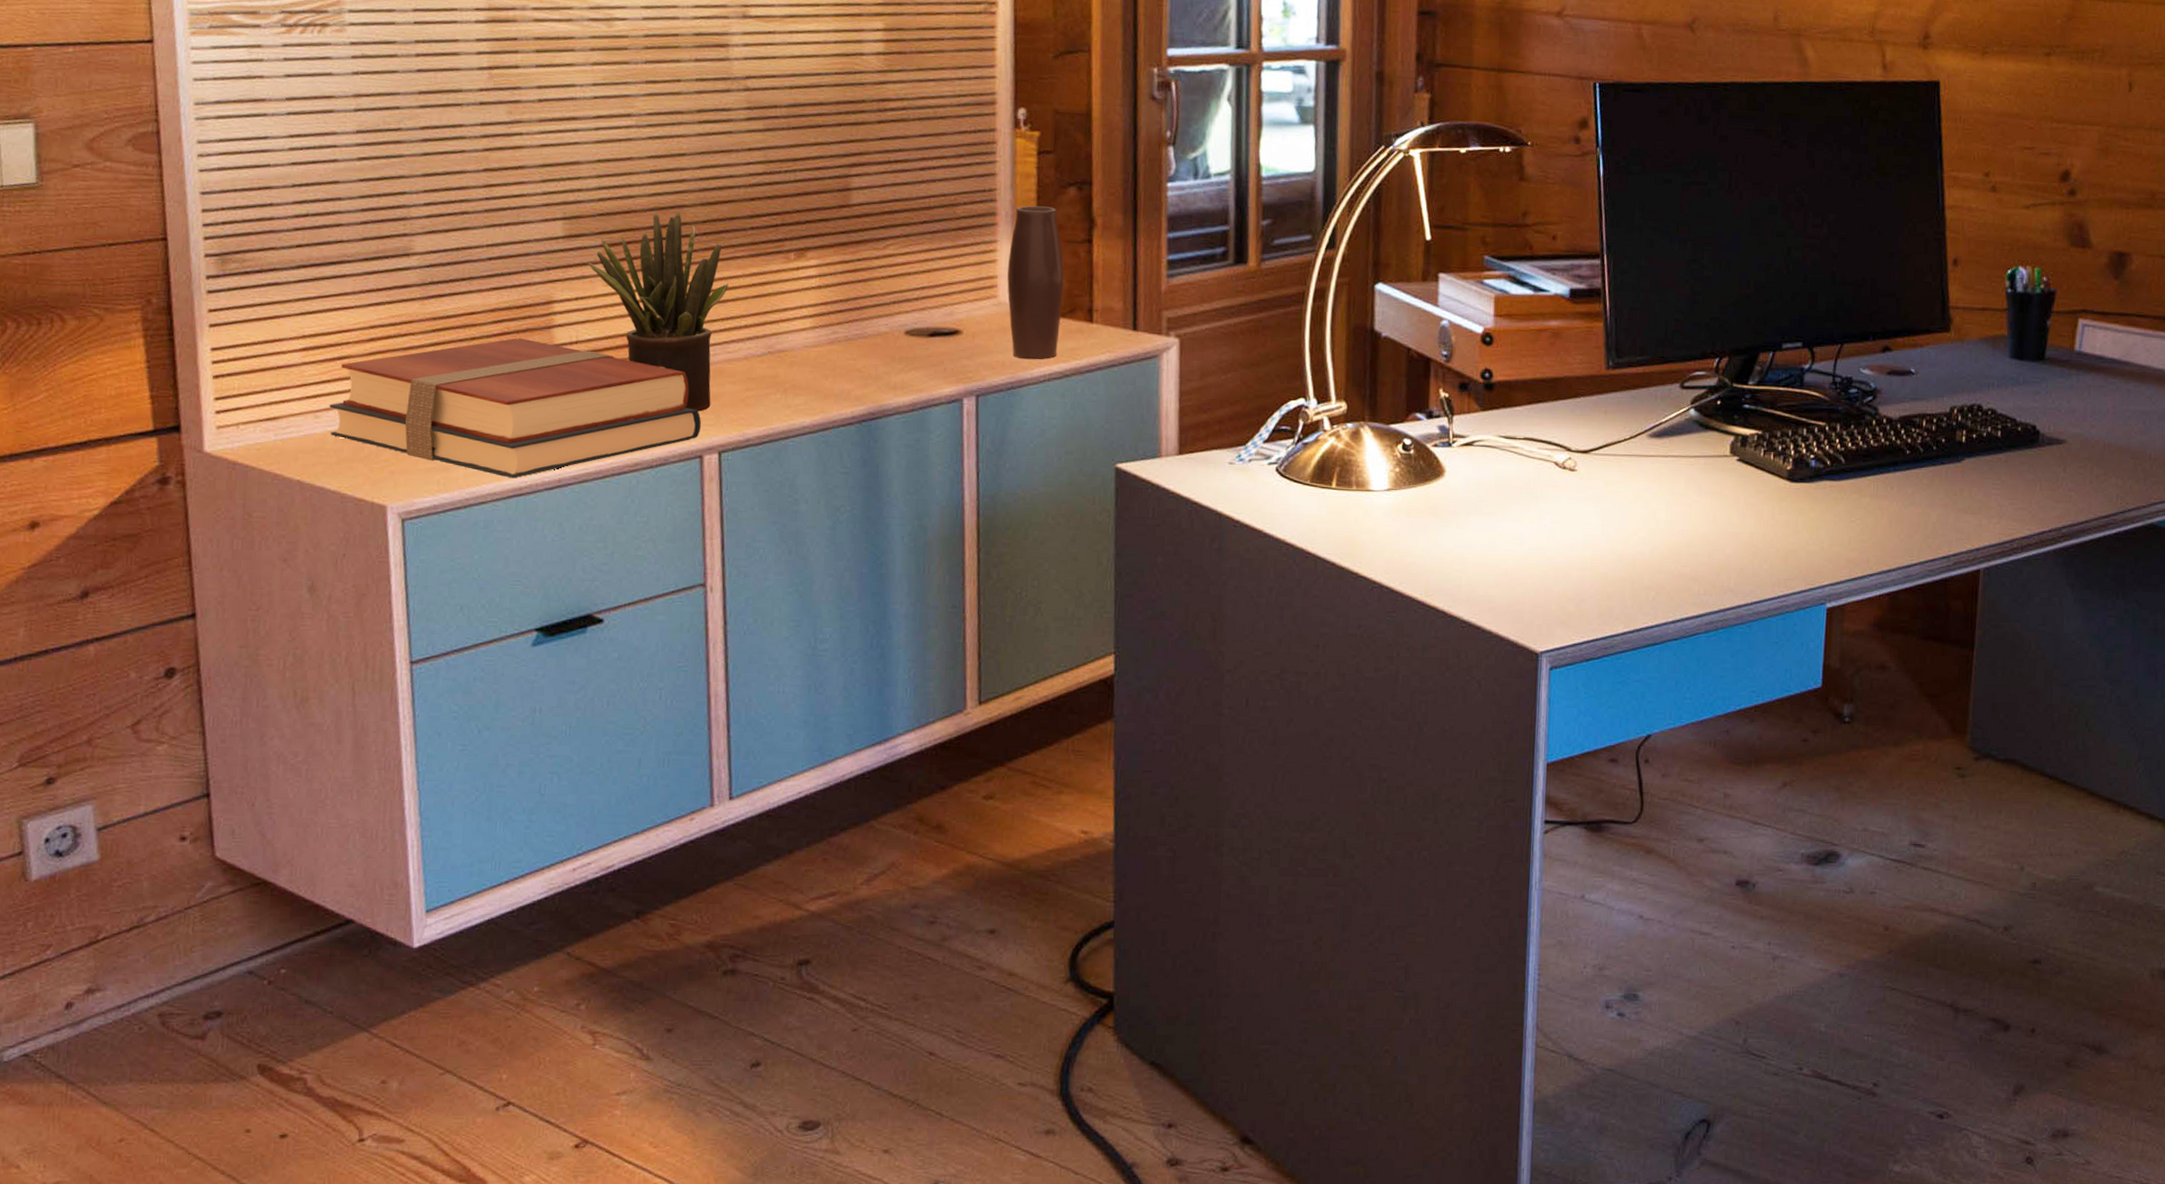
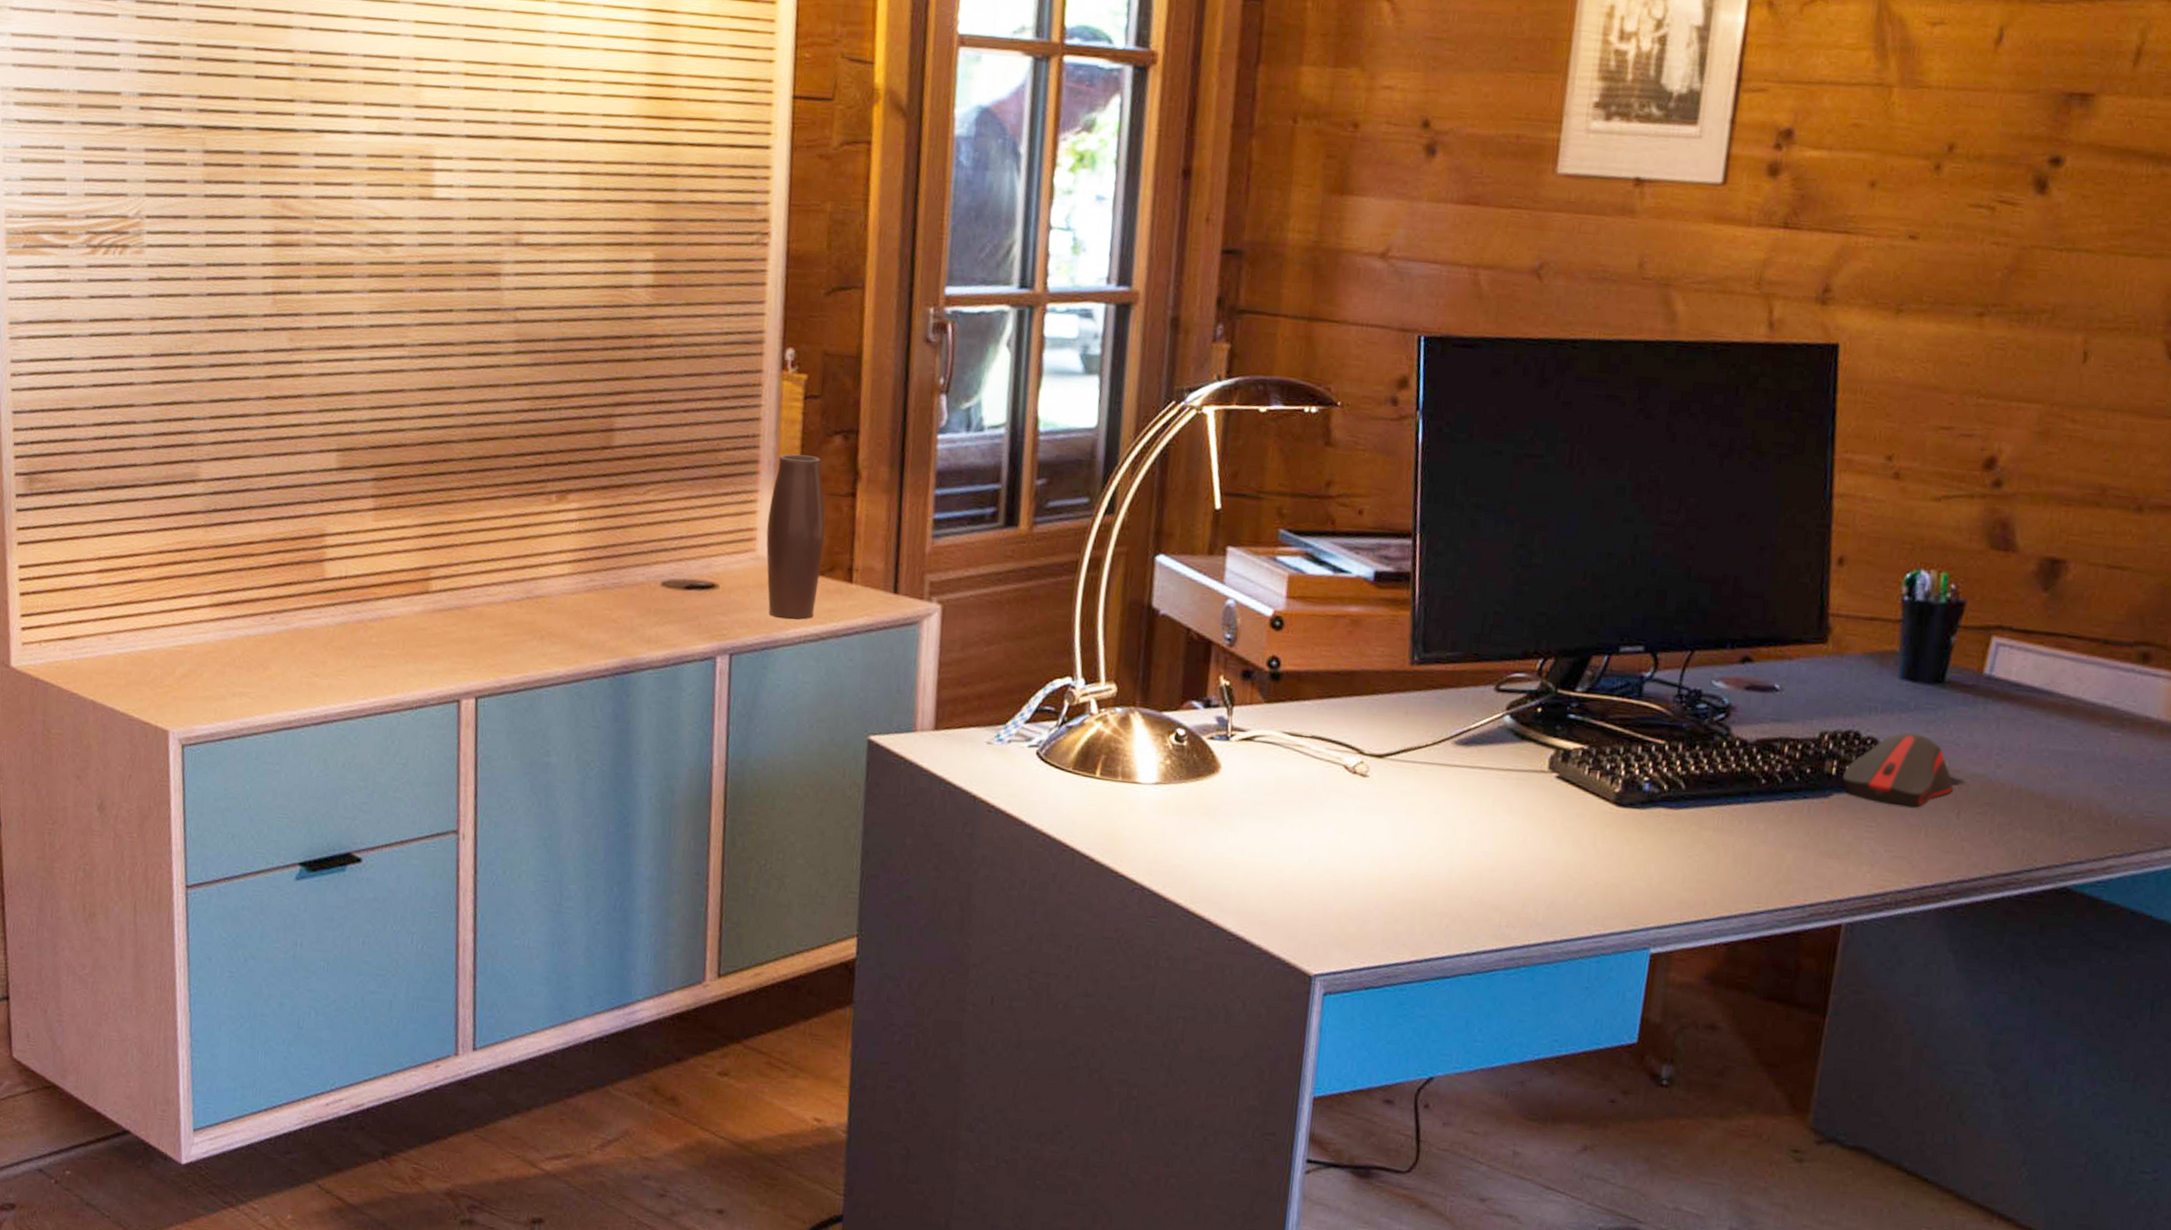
books: present [329,337,701,478] -> none [120,570,460,711]
potted plant: present [588,212,729,412] -> none [359,447,491,655]
computer mouse: none [1971,403,2059,466] -> present [1843,733,1954,808]

